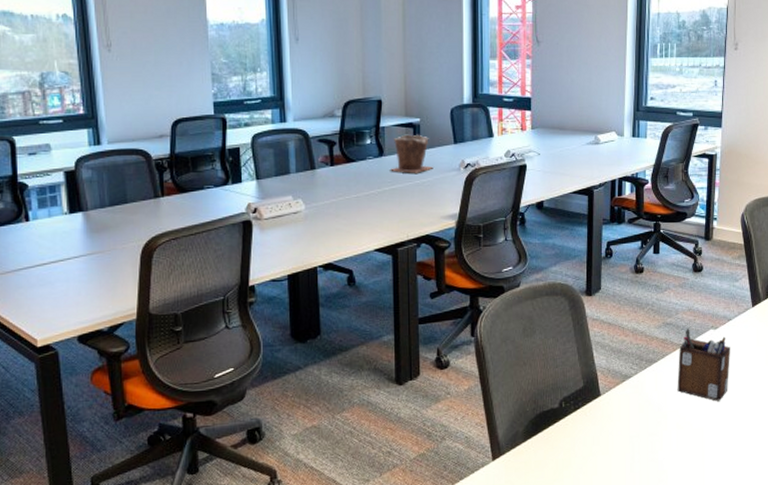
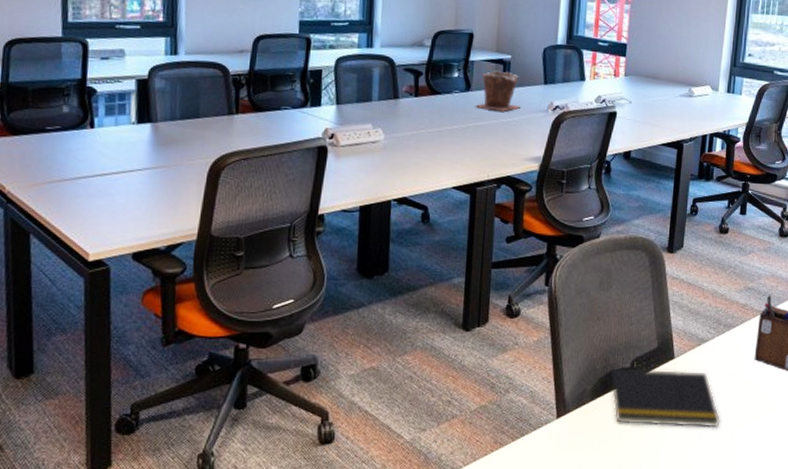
notepad: none [539,406,649,462] -> present [608,367,720,428]

